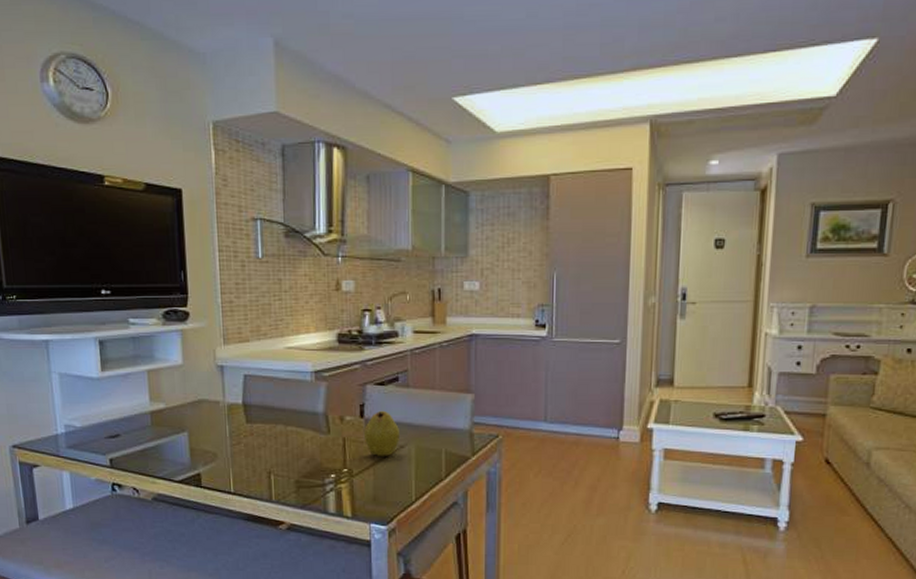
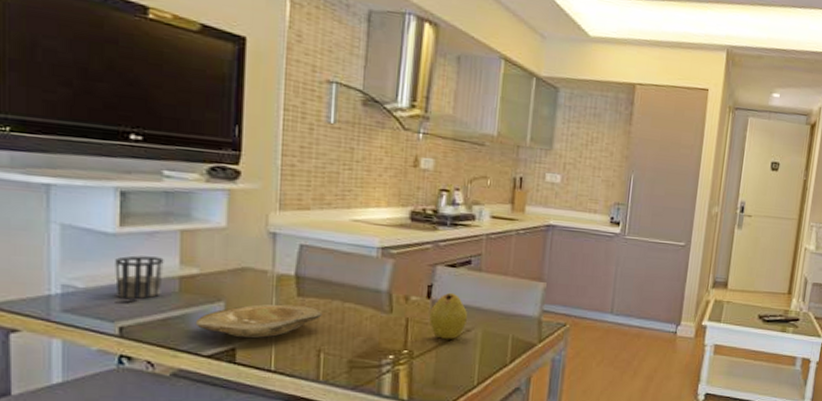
cup: none [101,396,138,434] -> present [115,255,164,300]
plate: none [166,431,269,464] -> present [195,304,323,339]

